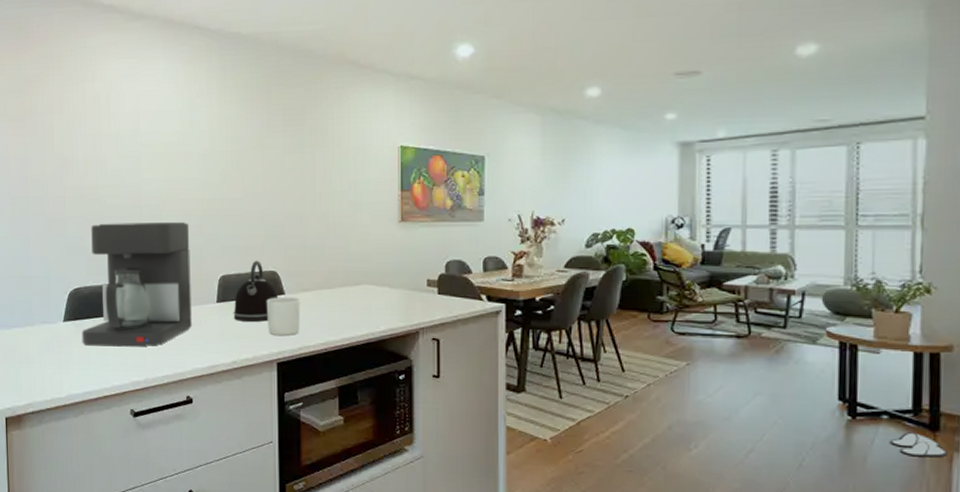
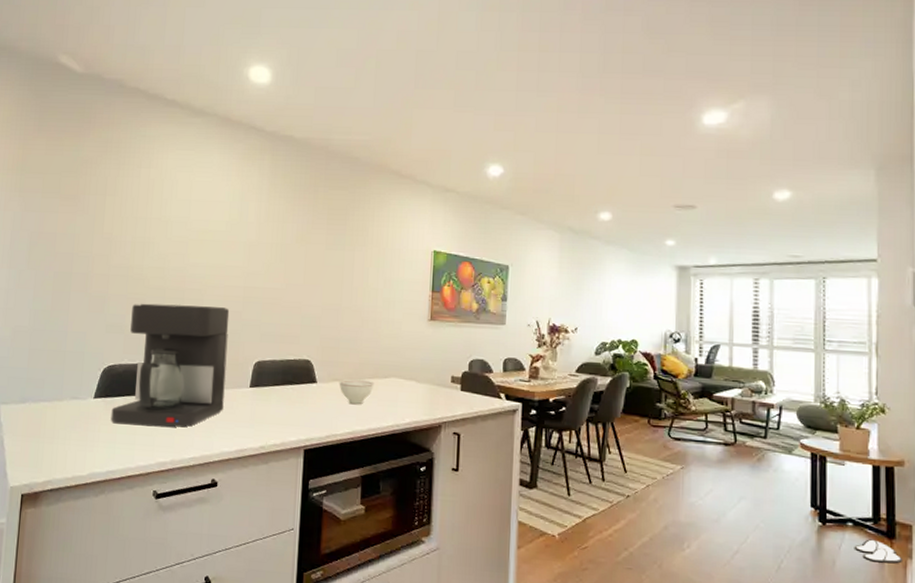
kettle: present [233,260,278,322] -> none [265,348,310,409]
mug: present [266,297,300,335] -> none [297,385,331,423]
bowl: none [308,288,345,315] -> present [339,379,374,405]

